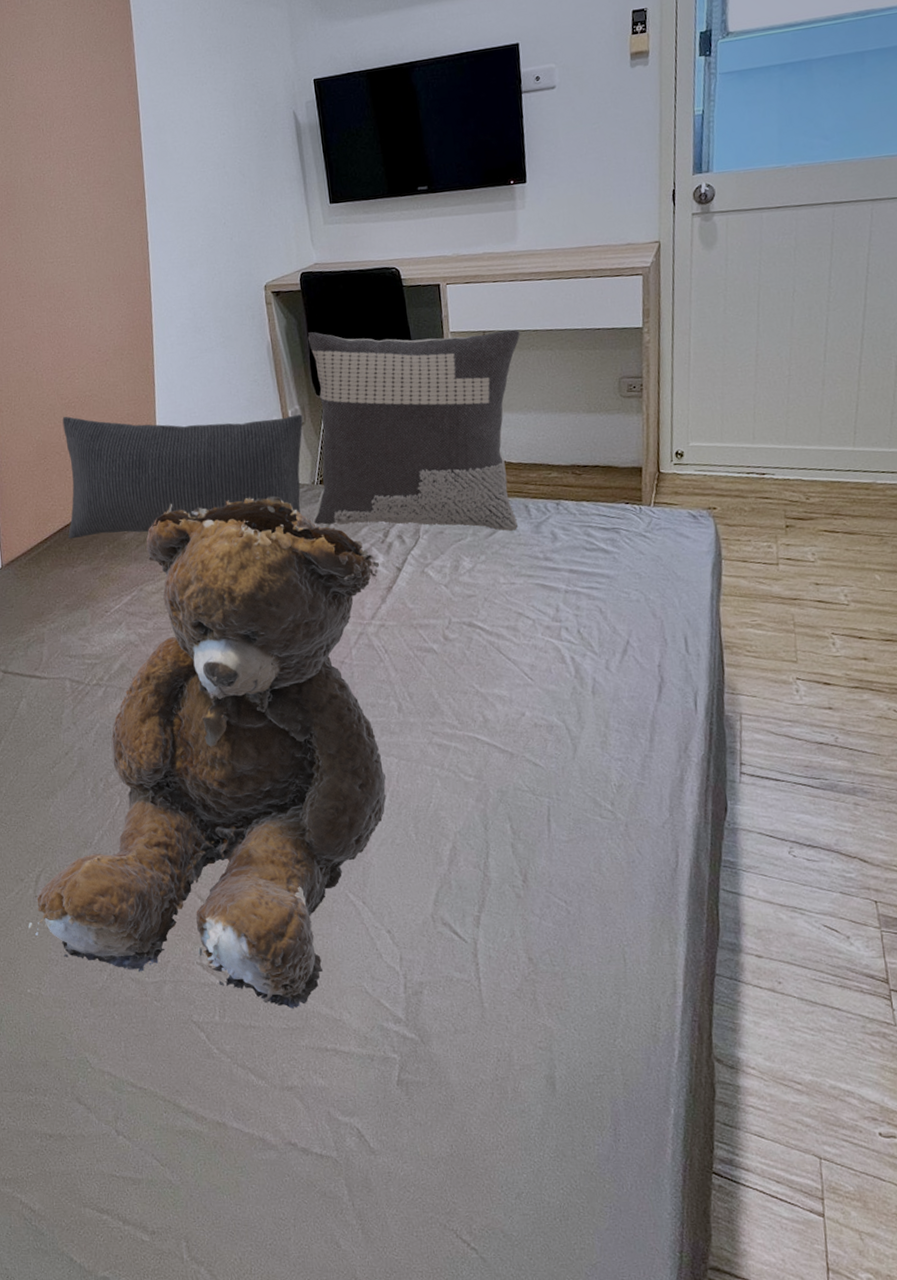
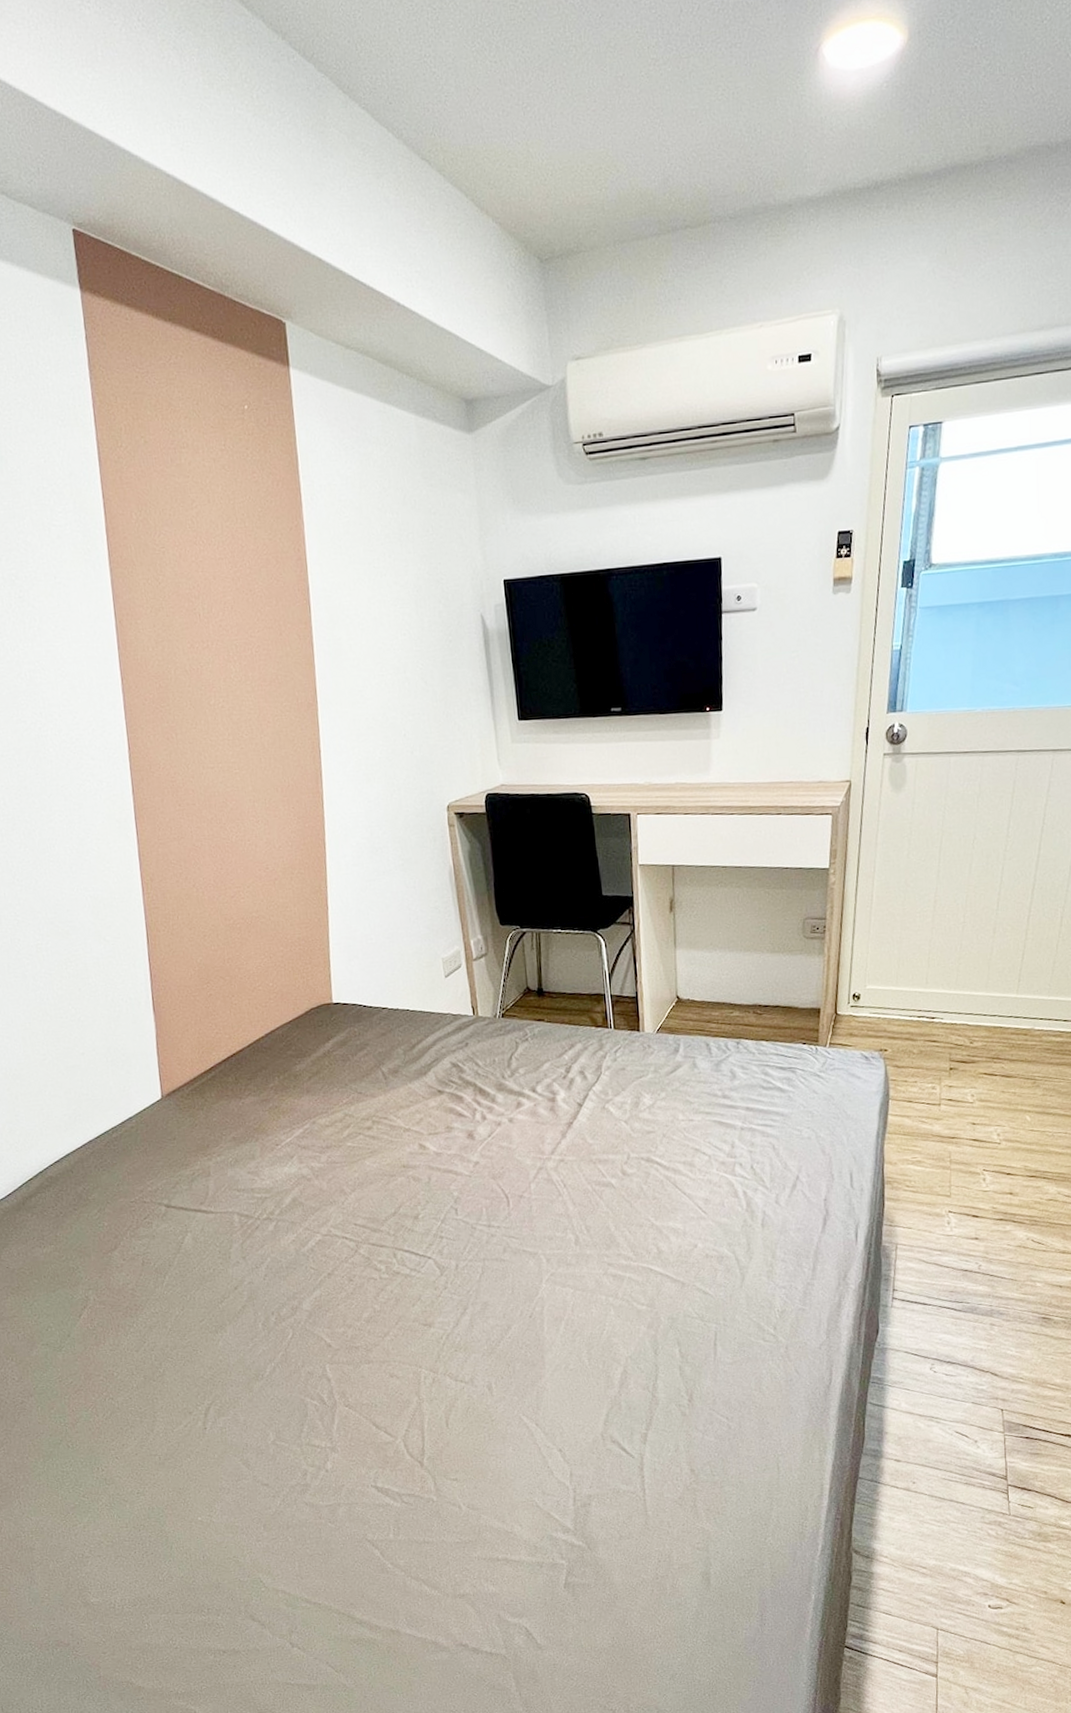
teddy bear: present [28,496,387,1009] -> none [197,1029,561,1524]
pillow: present [62,414,303,539] -> none [226,939,486,1070]
pillow: present [307,329,520,532] -> none [492,858,709,1070]

